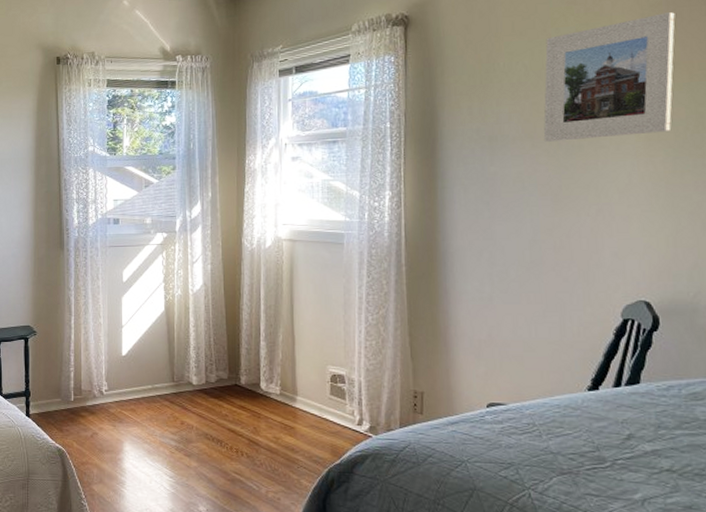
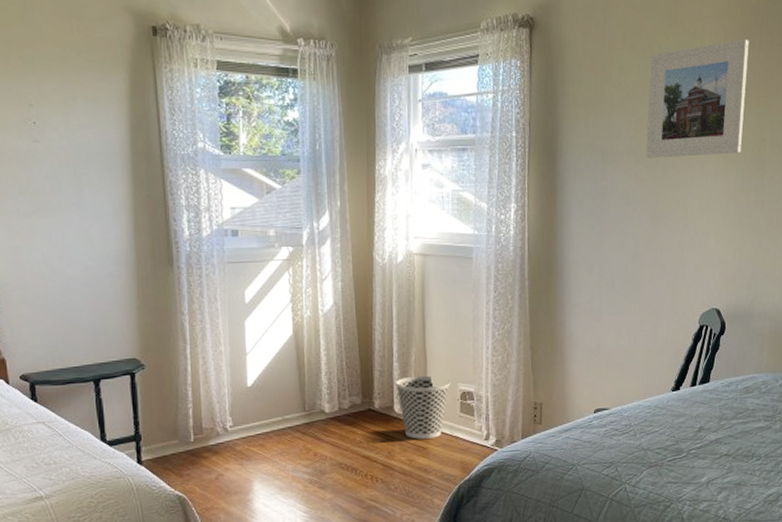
wastebasket: none [263,355,320,418] -> present [396,375,451,439]

